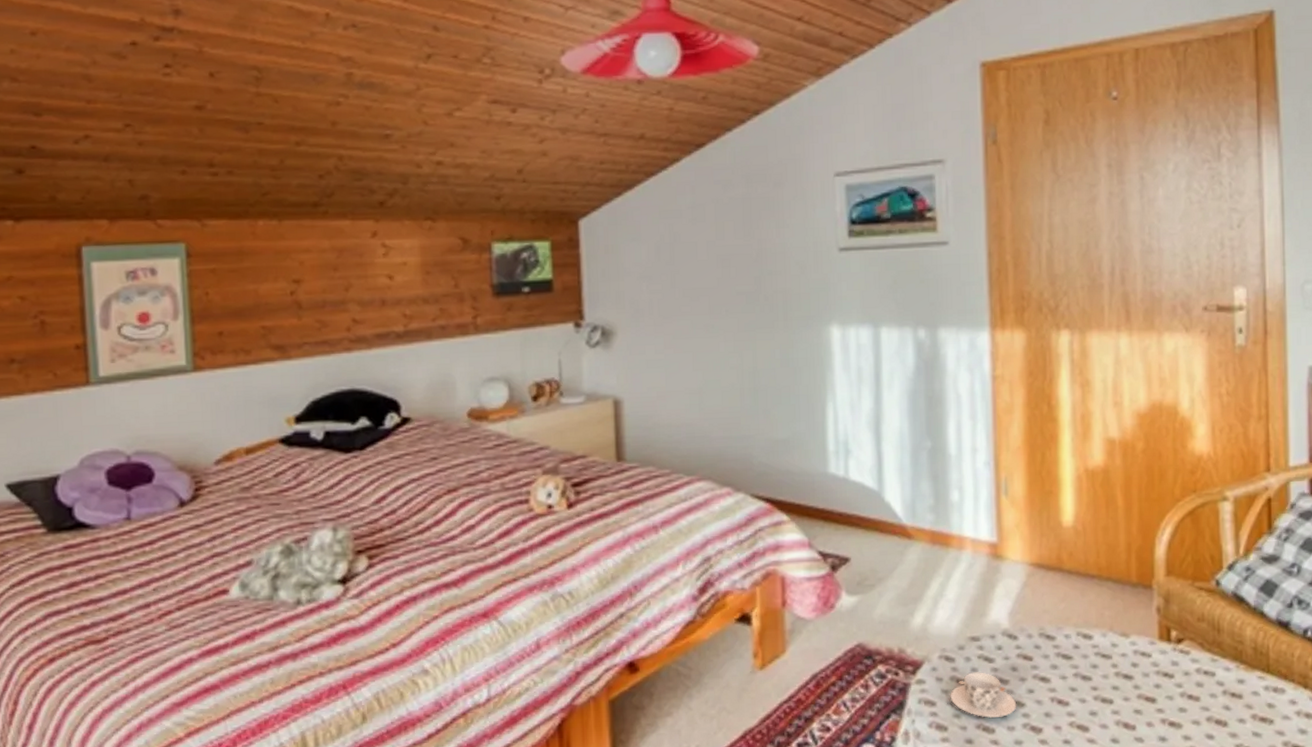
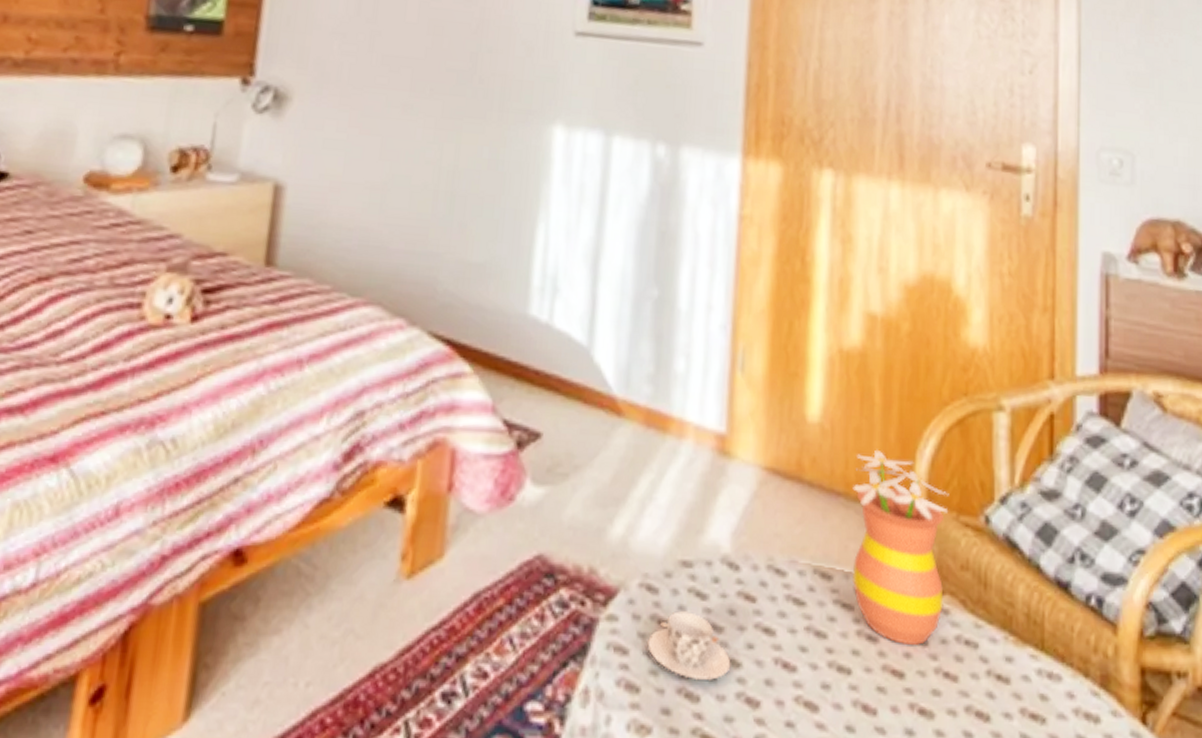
flowerpot: none [1104,540,1185,679] -> present [851,449,949,645]

